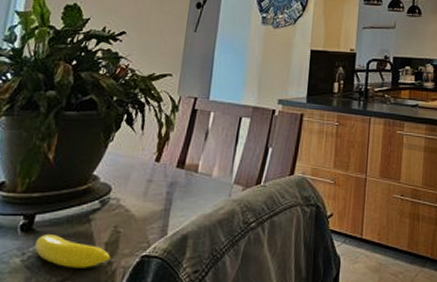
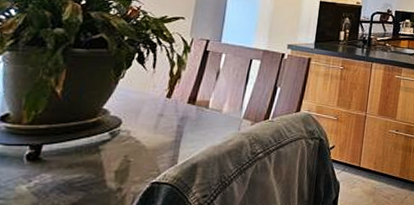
banana: present [35,235,111,268] -> none [42,164,121,194]

